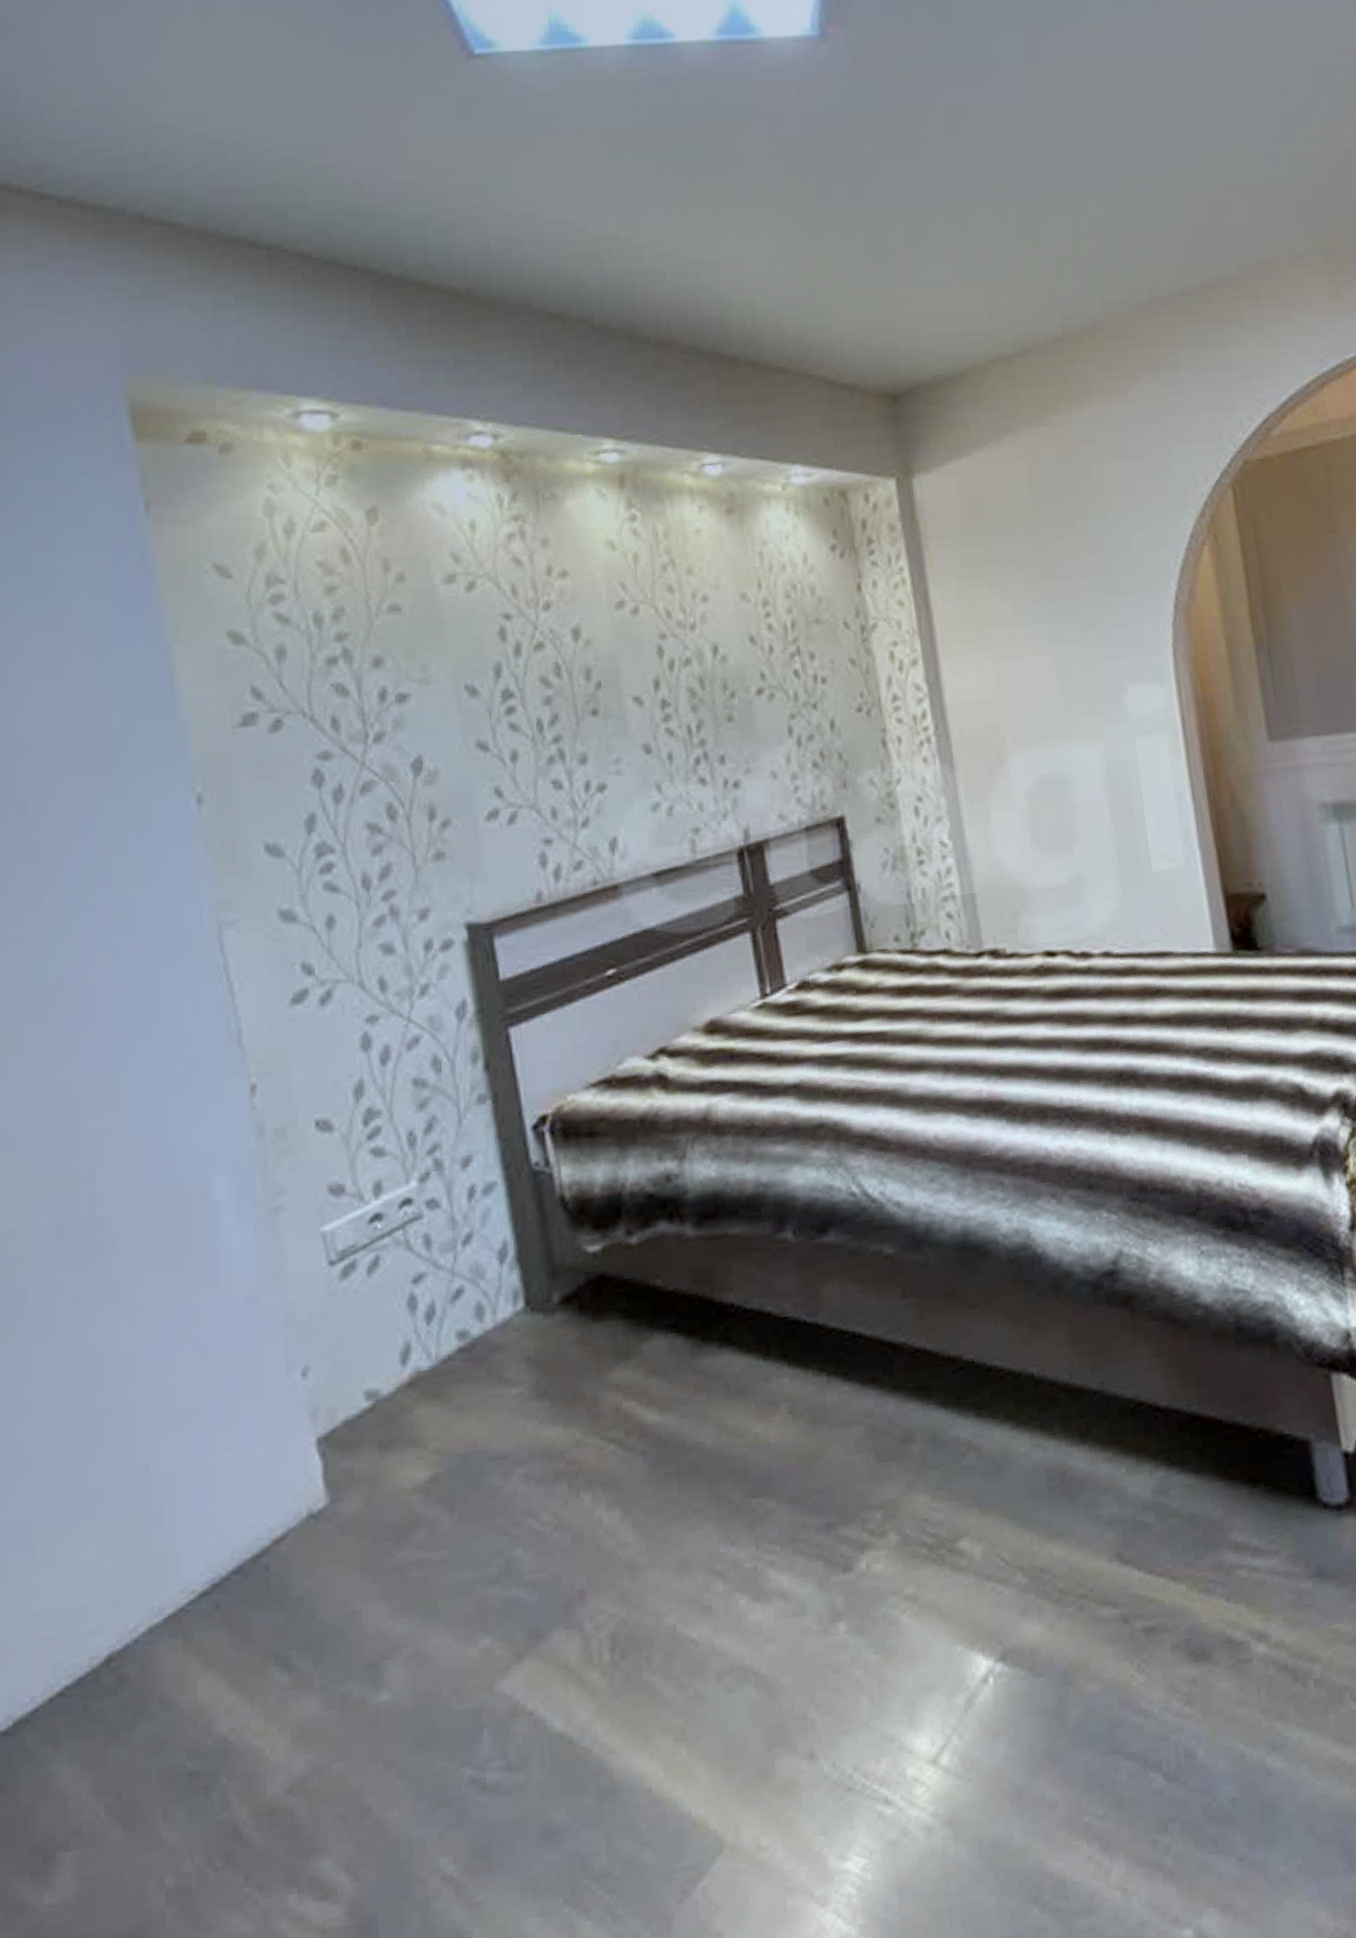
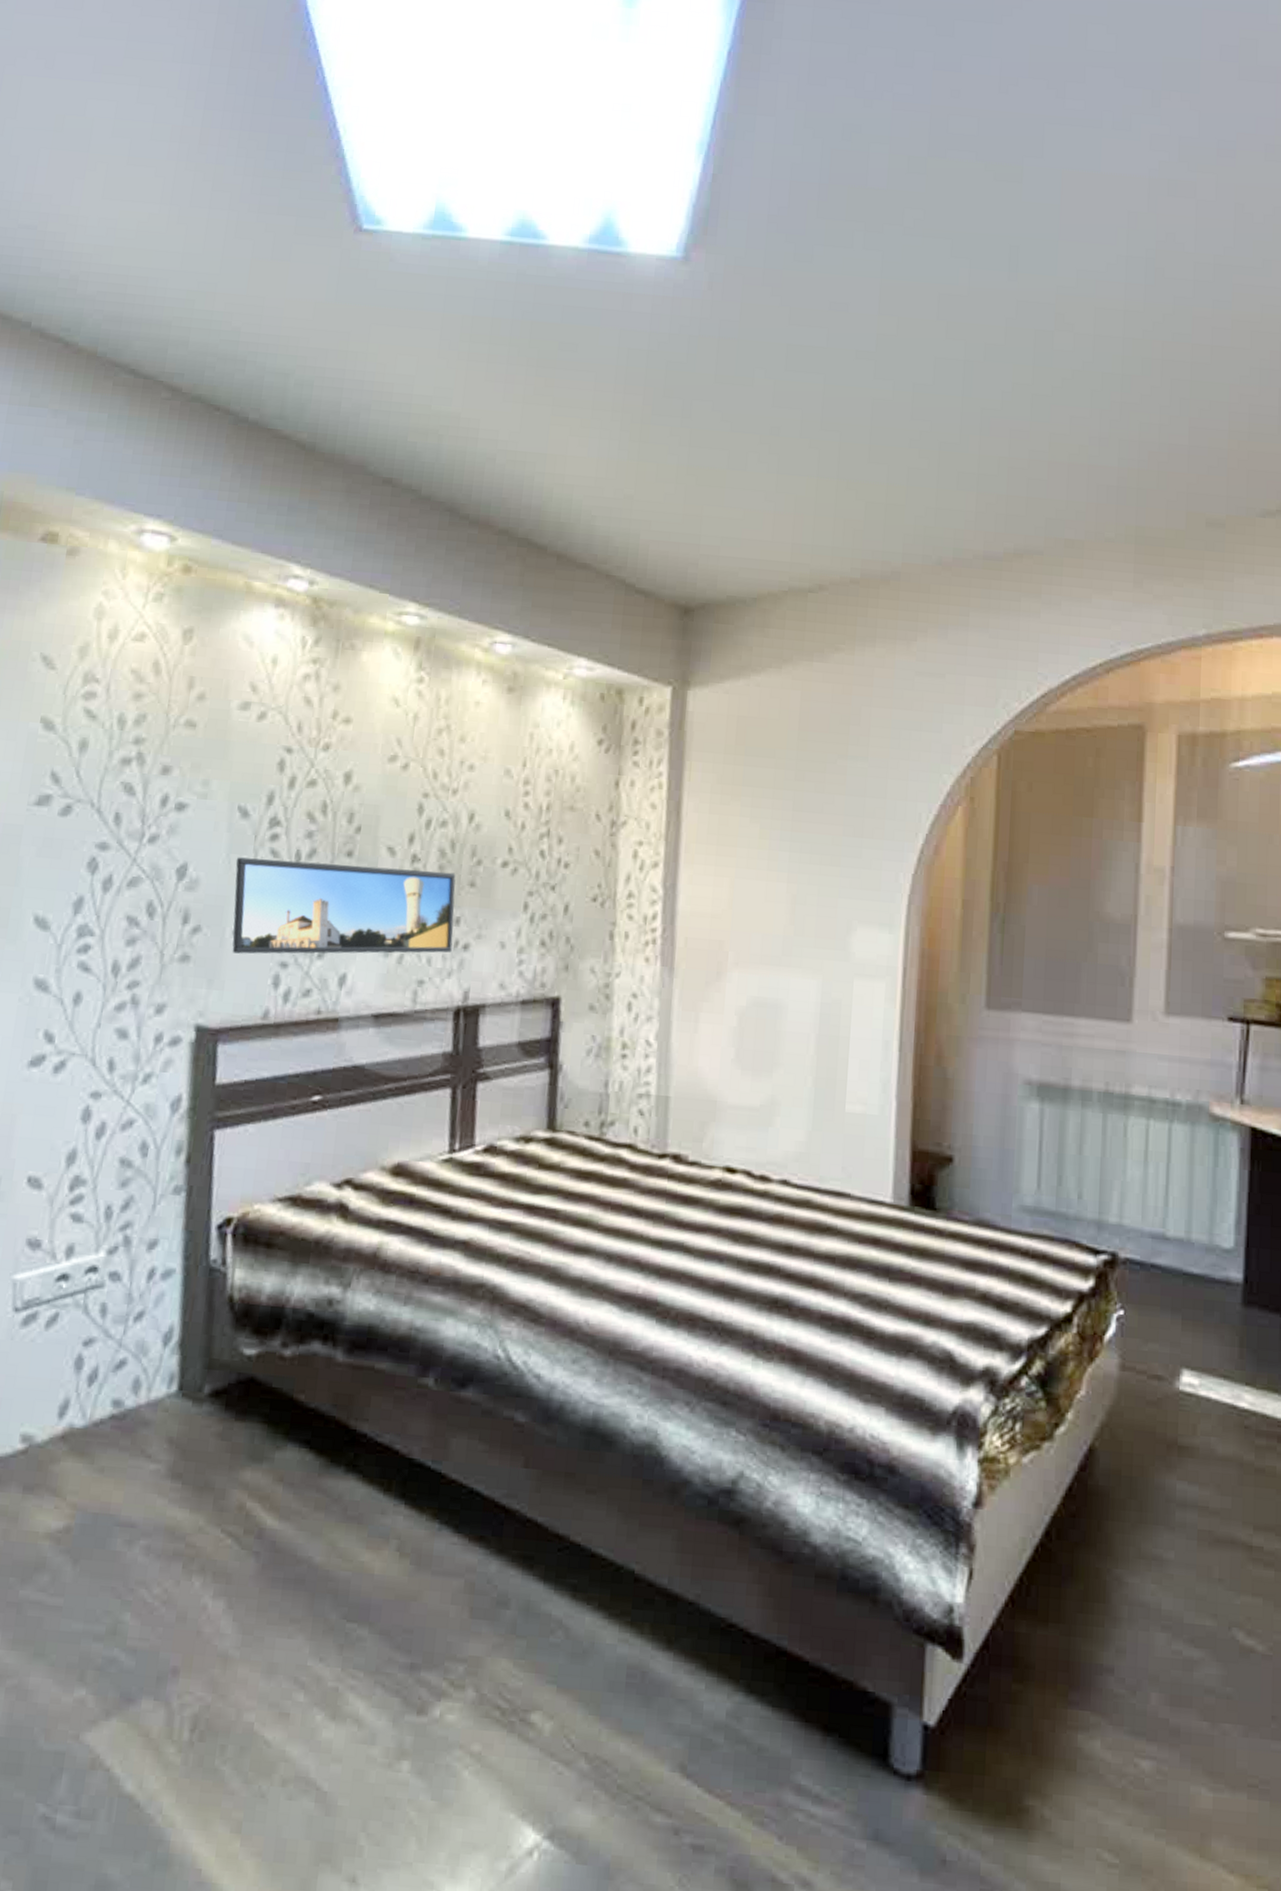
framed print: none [473,710,722,840] -> present [232,857,456,954]

